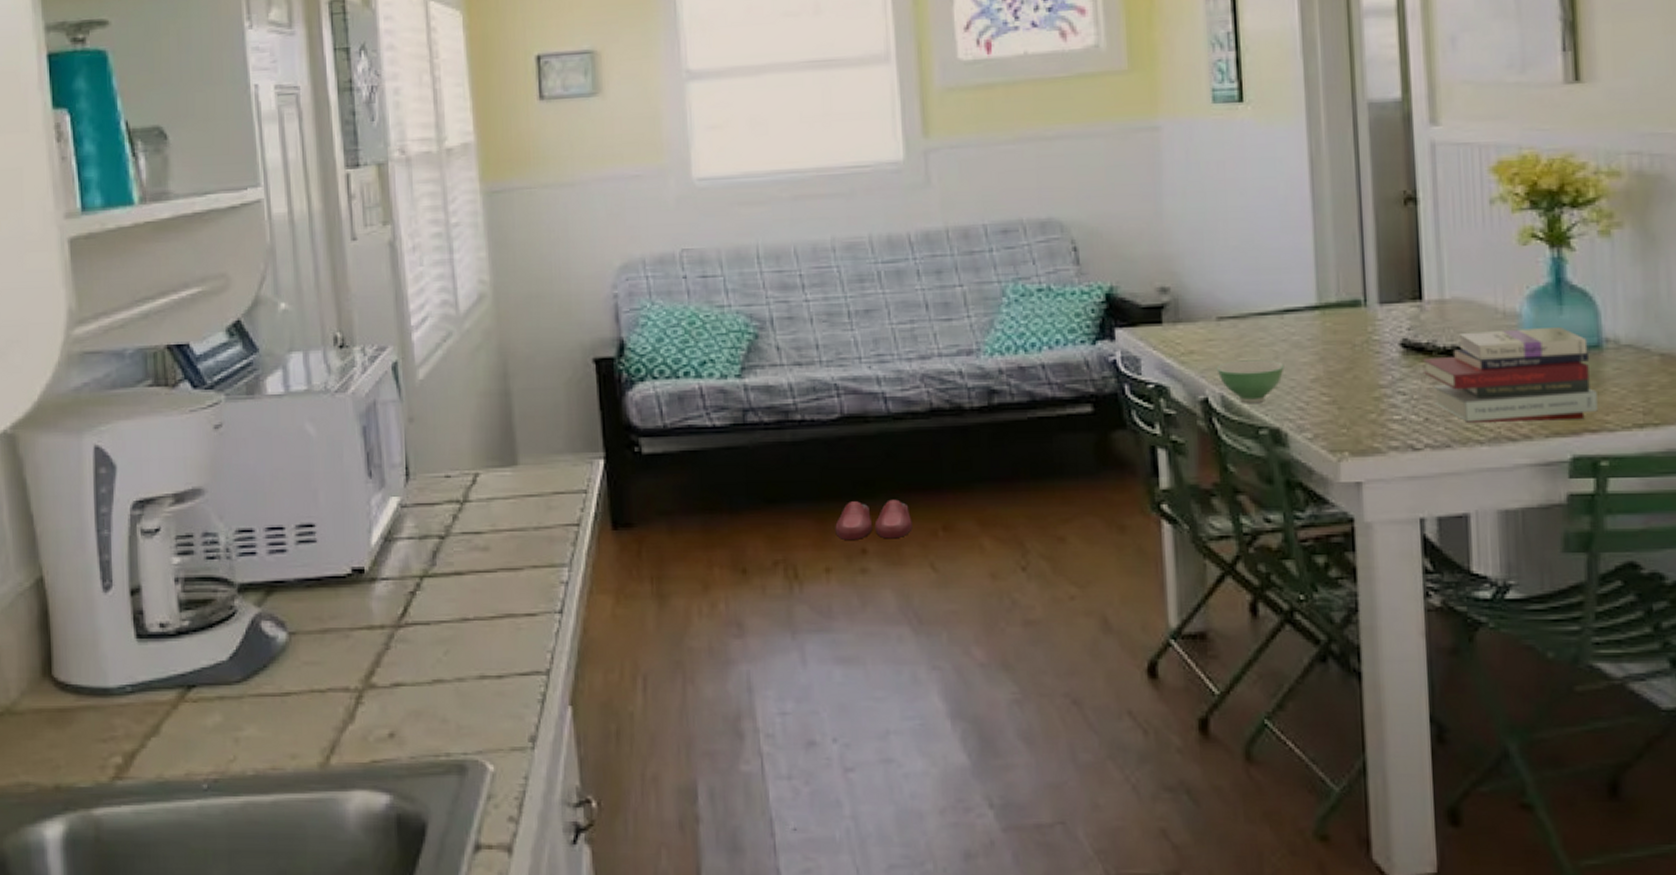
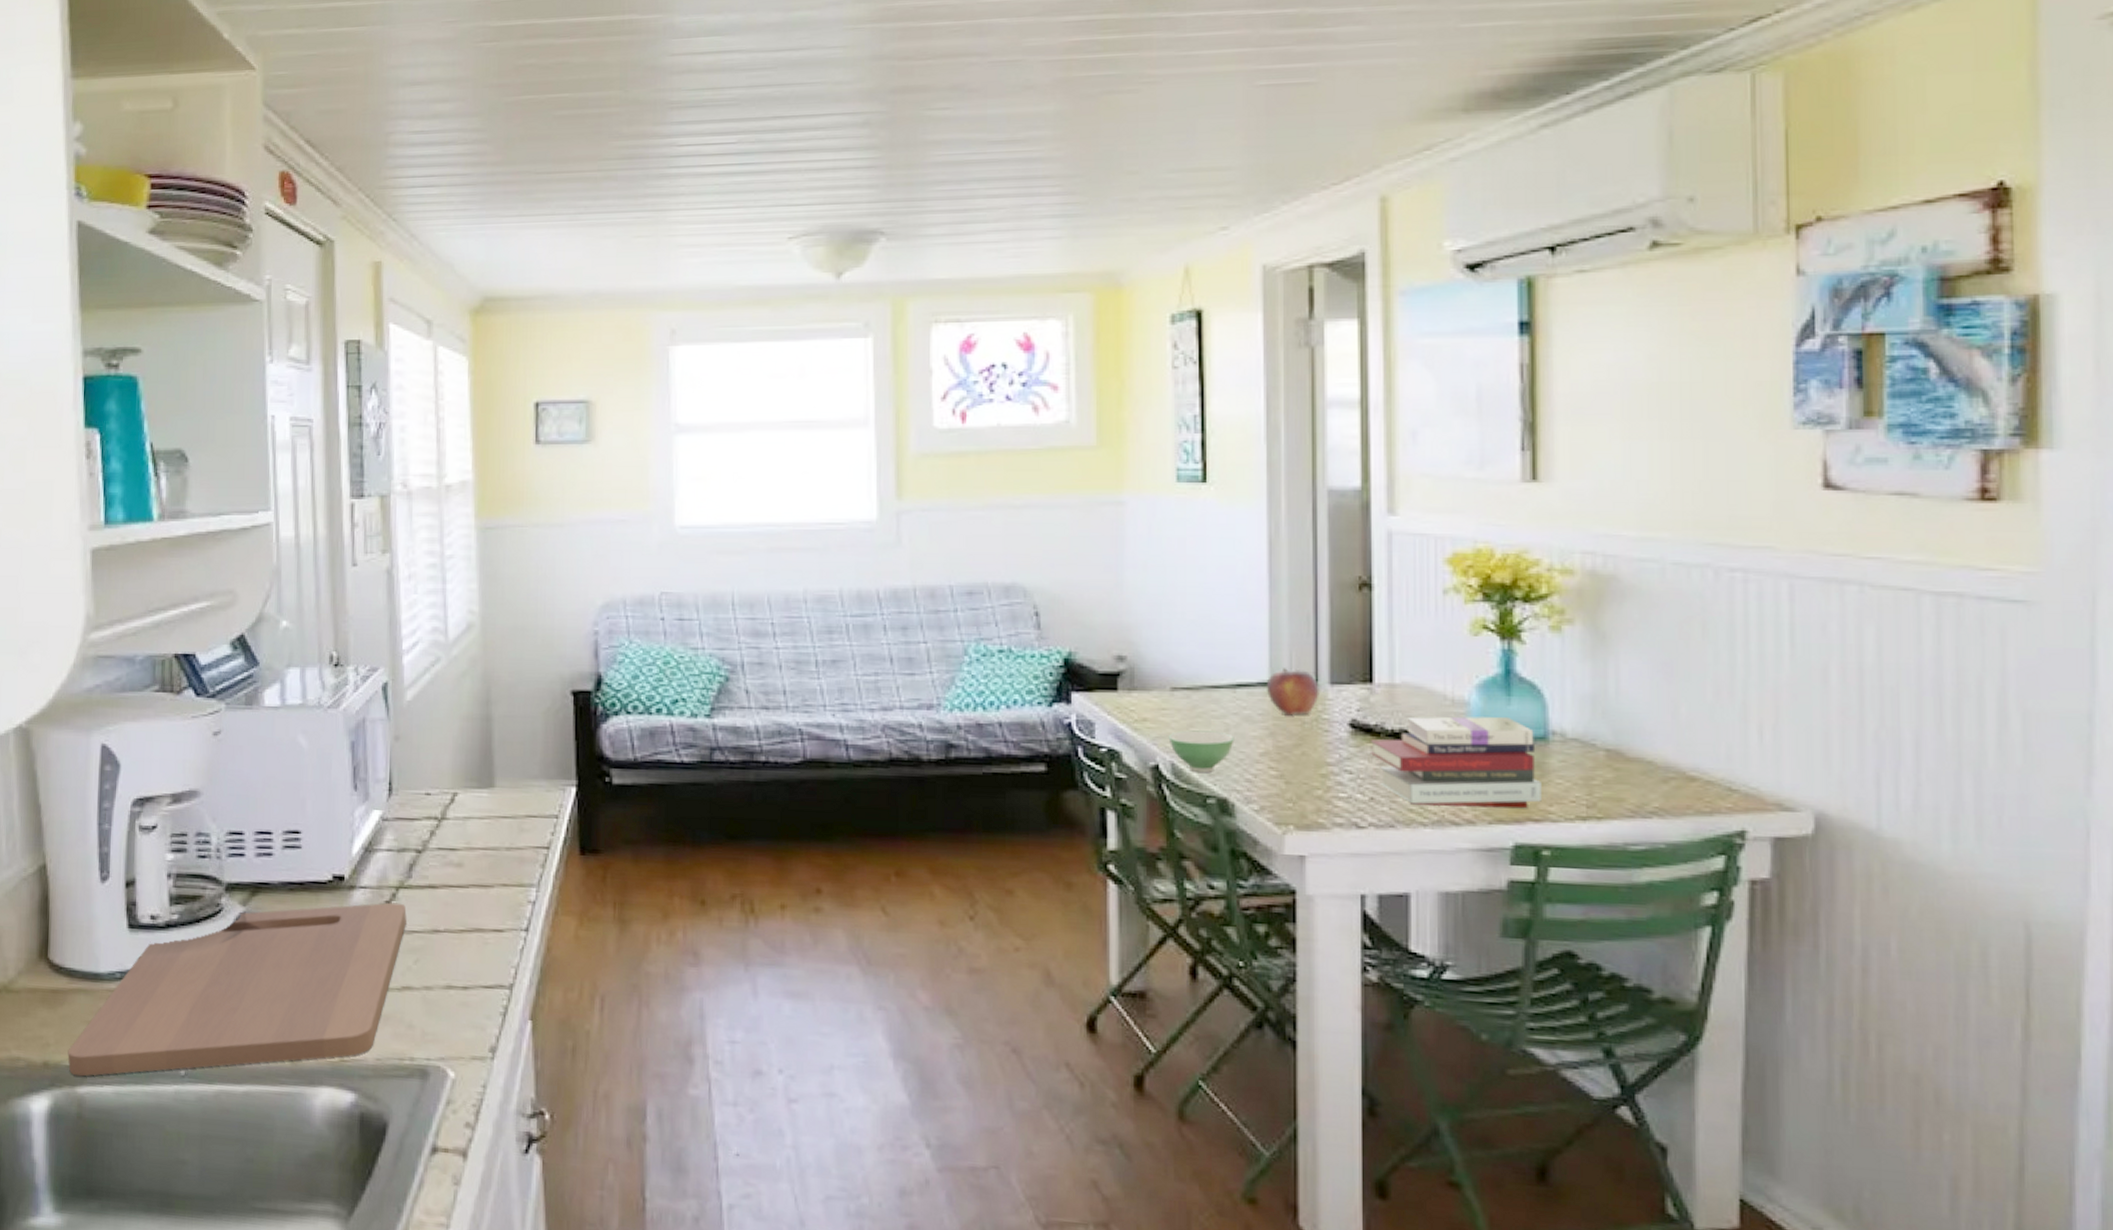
cutting board: none [80,593,433,798] -> present [67,902,407,1077]
slippers: present [835,499,913,540] -> none [792,842,867,881]
fruit: none [1313,290,1369,339] -> present [1266,668,1319,716]

